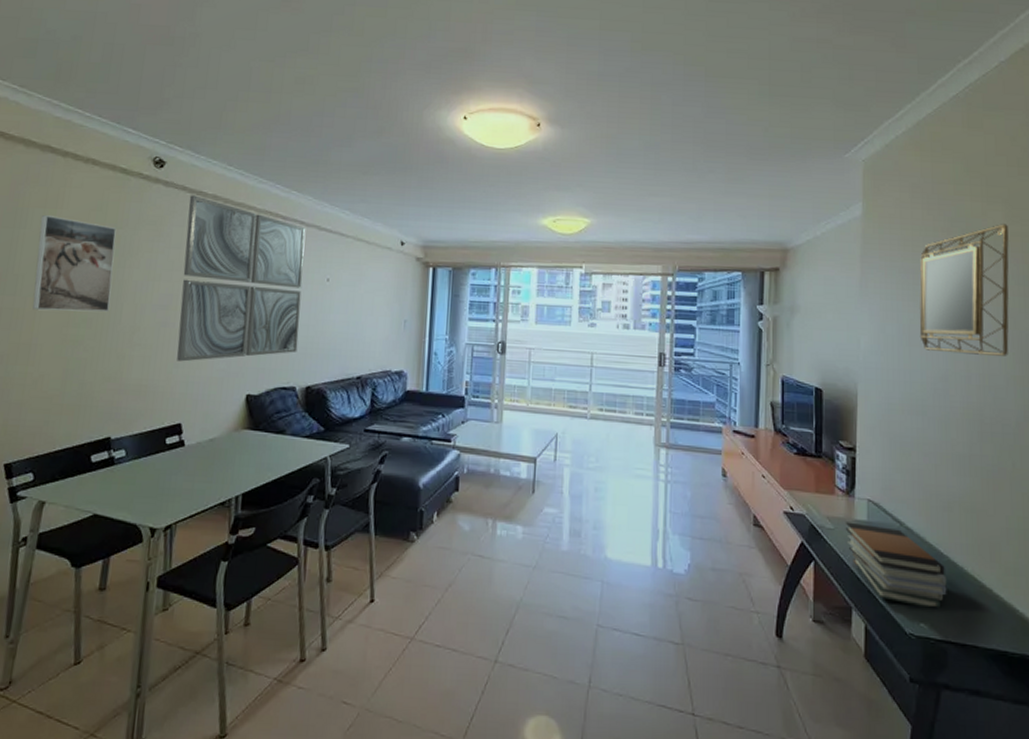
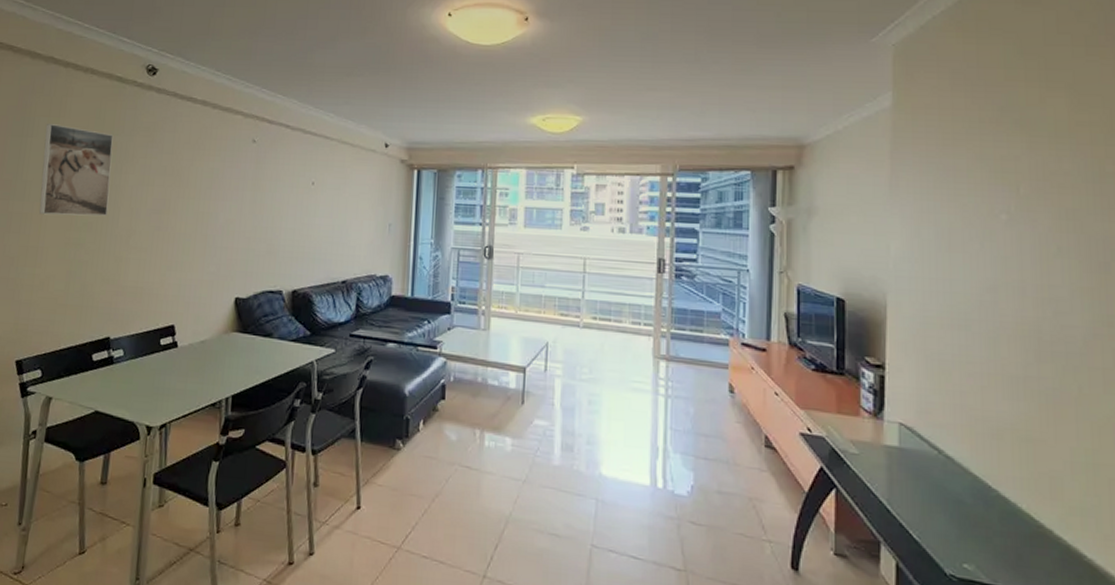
wall art: present [177,195,306,362] -> none [169,101,291,265]
book stack: present [845,522,947,608] -> none [872,447,996,549]
home mirror: present [919,224,1009,356] -> none [962,112,1075,264]

